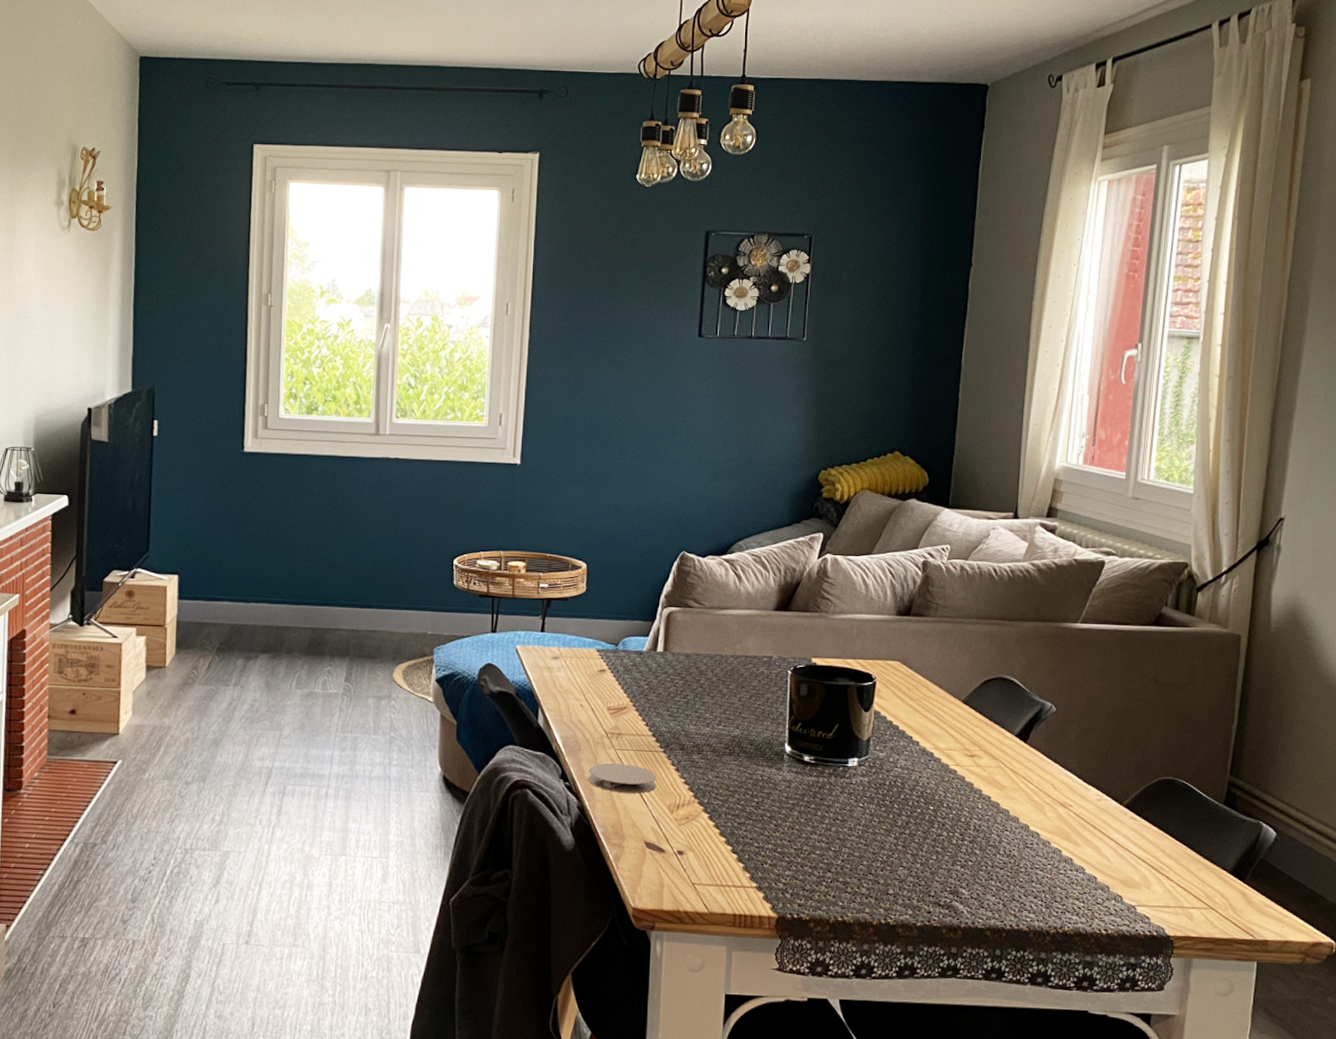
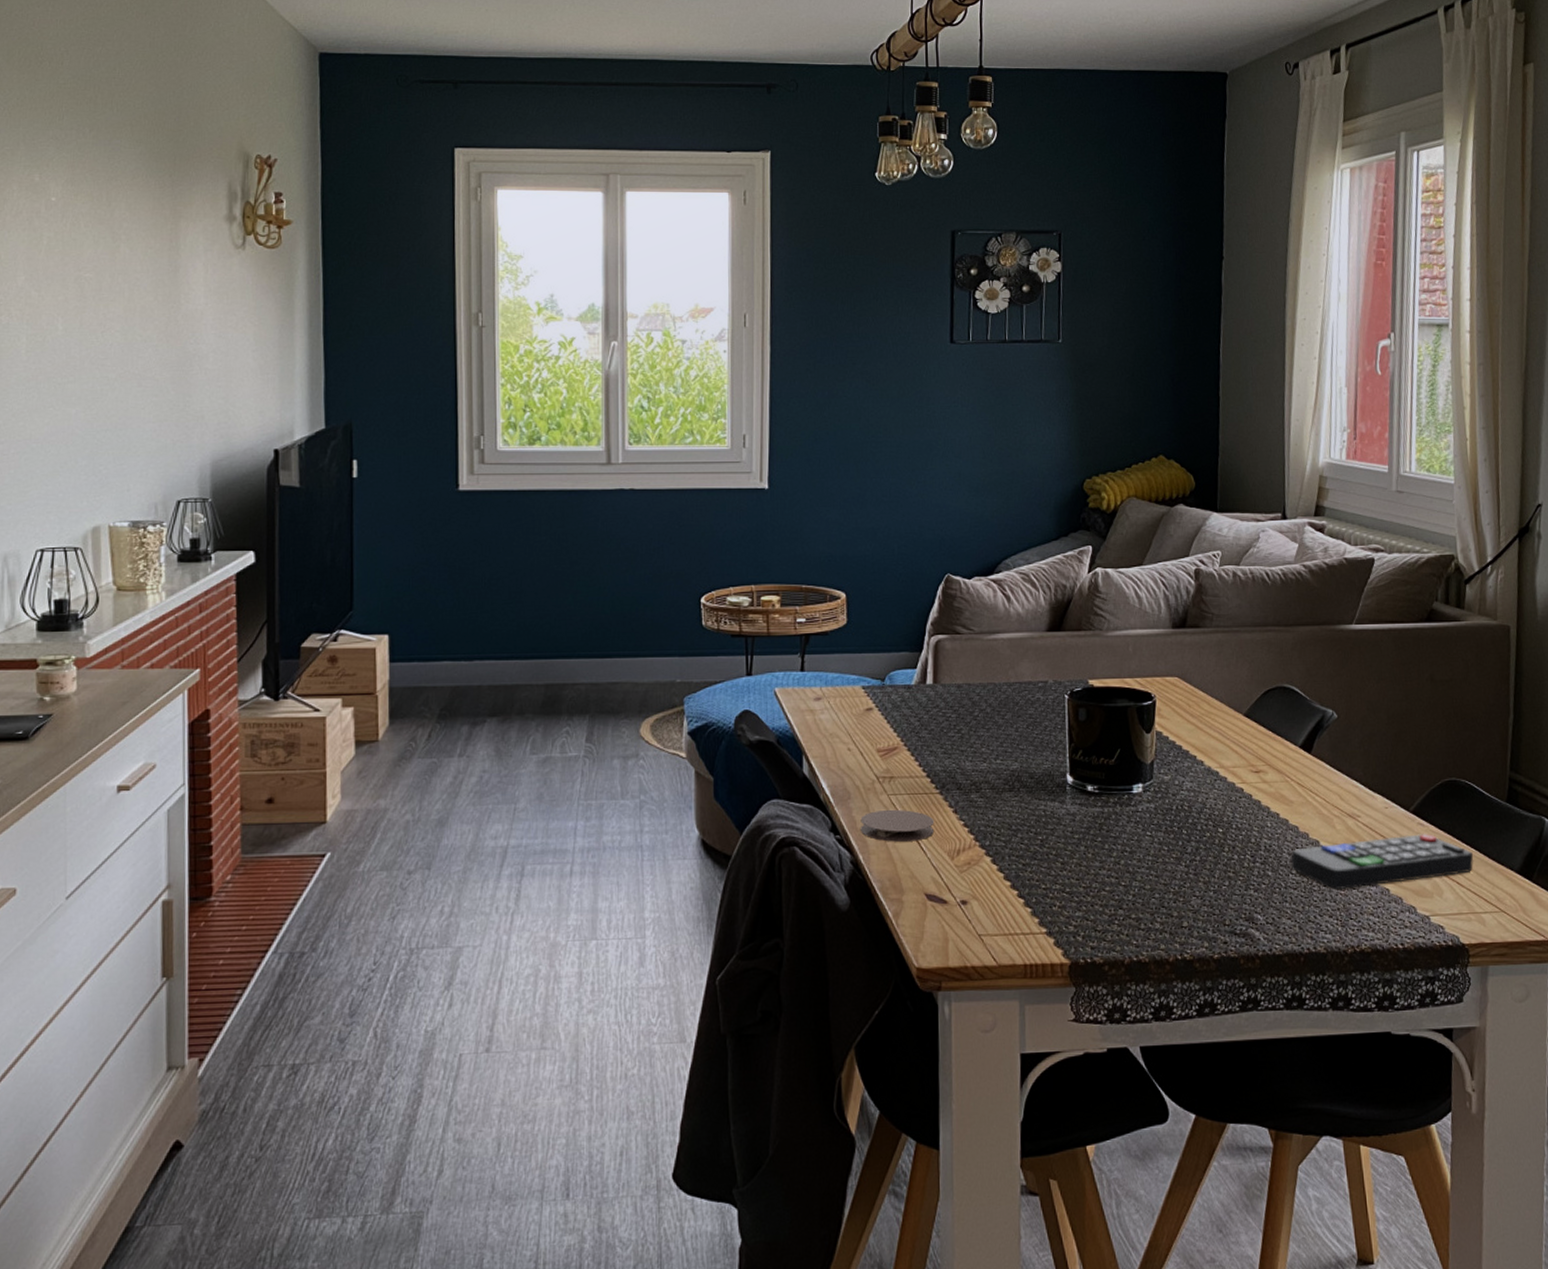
remote control: none [999,827,1185,873] -> present [1291,833,1473,889]

